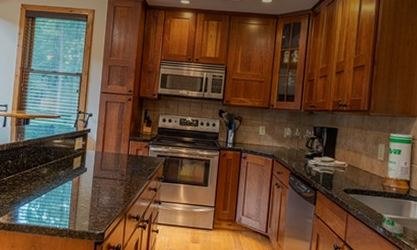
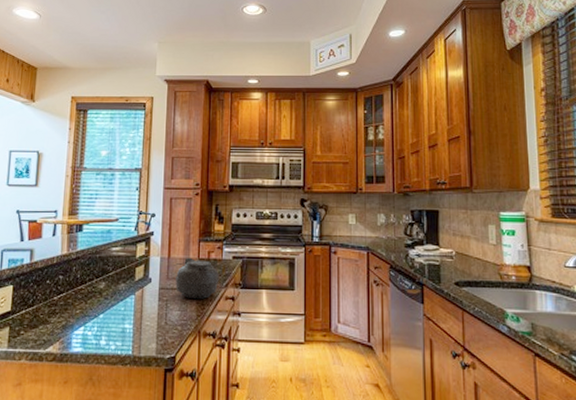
teapot: none [105,152,145,188] -> present [172,257,220,299]

